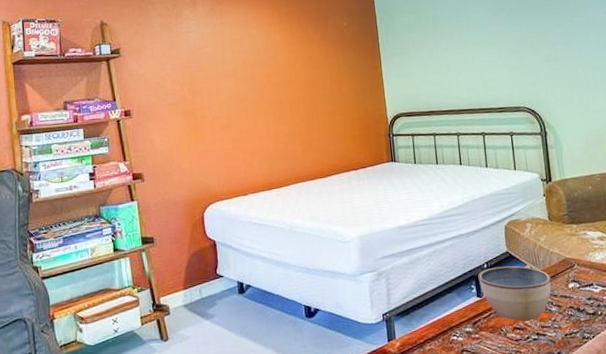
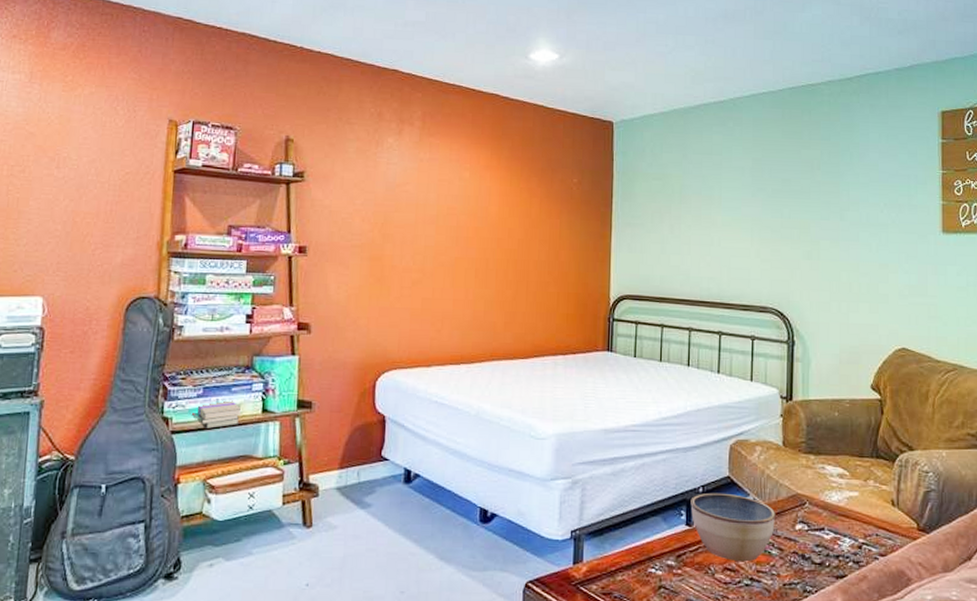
books: none [54,244,96,272] -> present [189,399,241,430]

